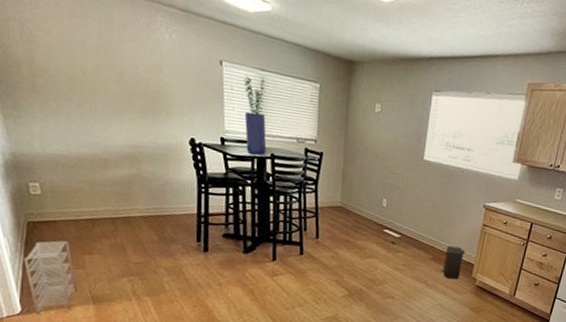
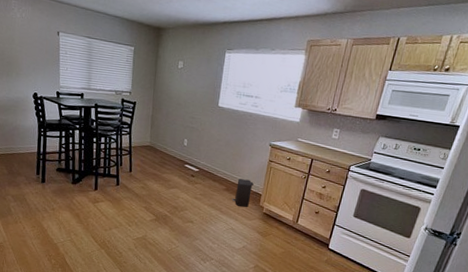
vase: present [243,75,267,155] -> none [75,42,92,105]

